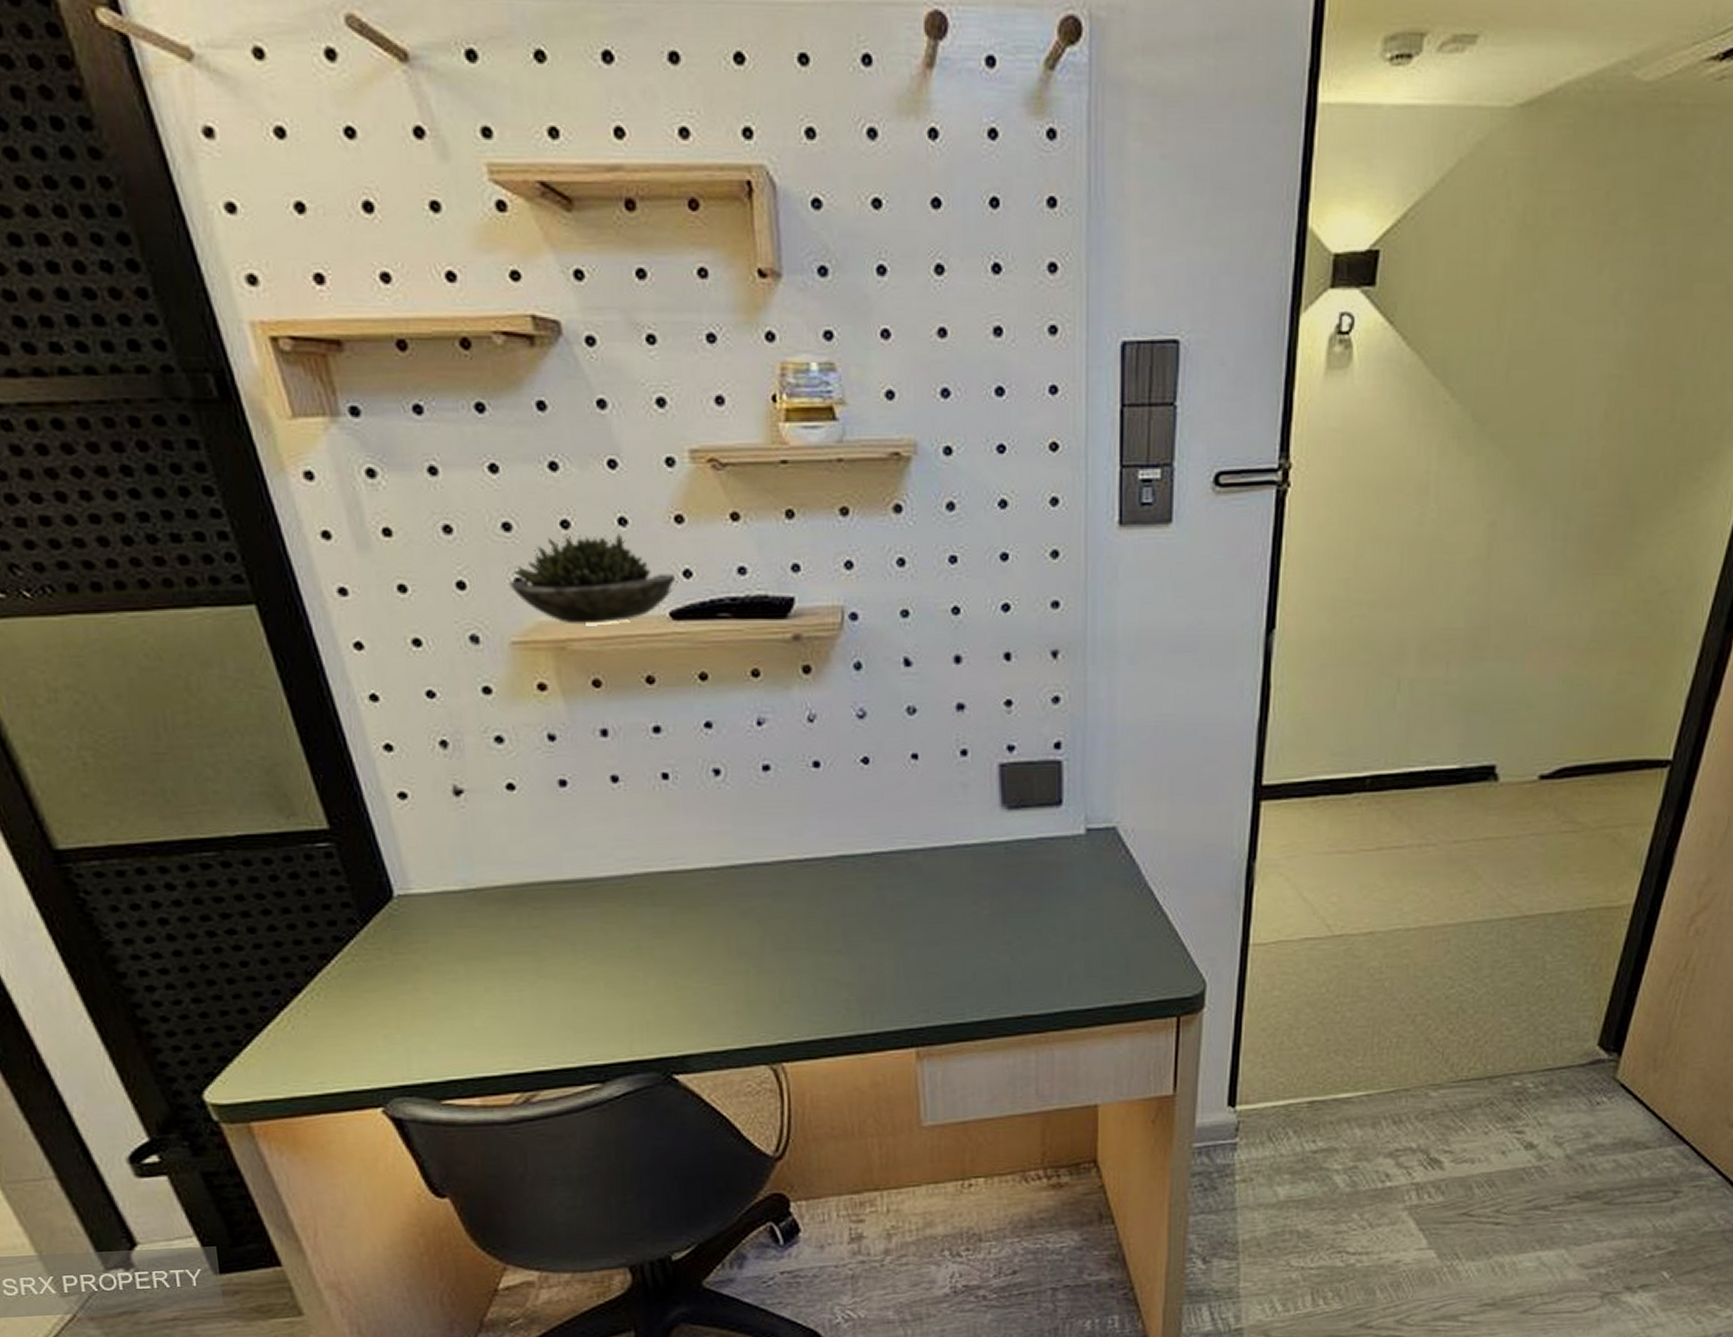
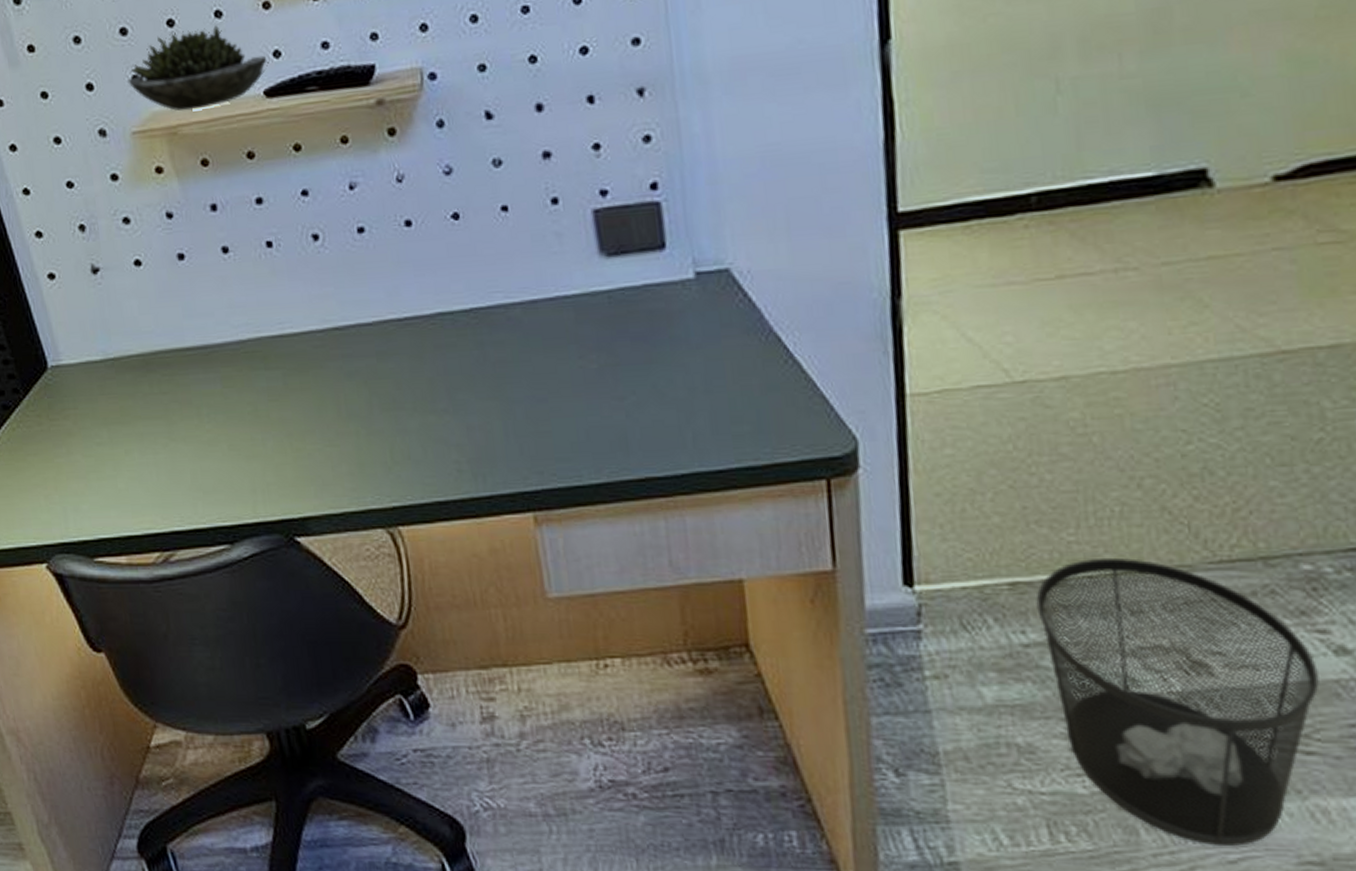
waste bin: none [1326,1079,1513,1298] -> present [1036,557,1321,846]

